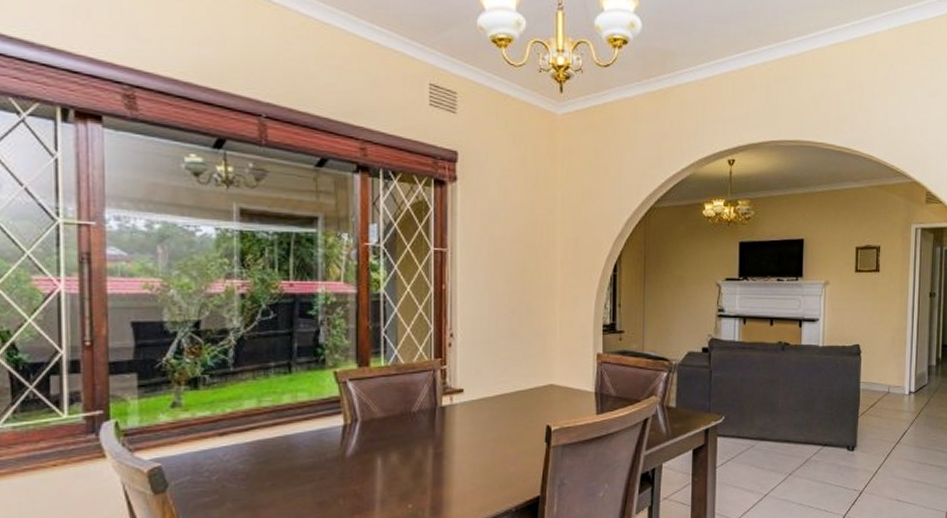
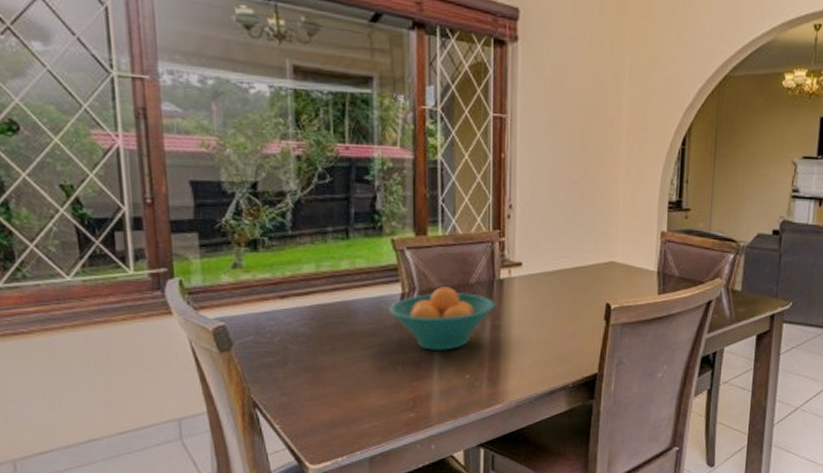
fruit bowl: none [331,416,438,482] -> present [389,287,495,351]

